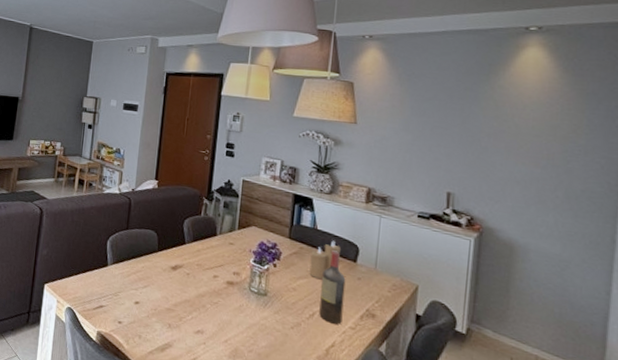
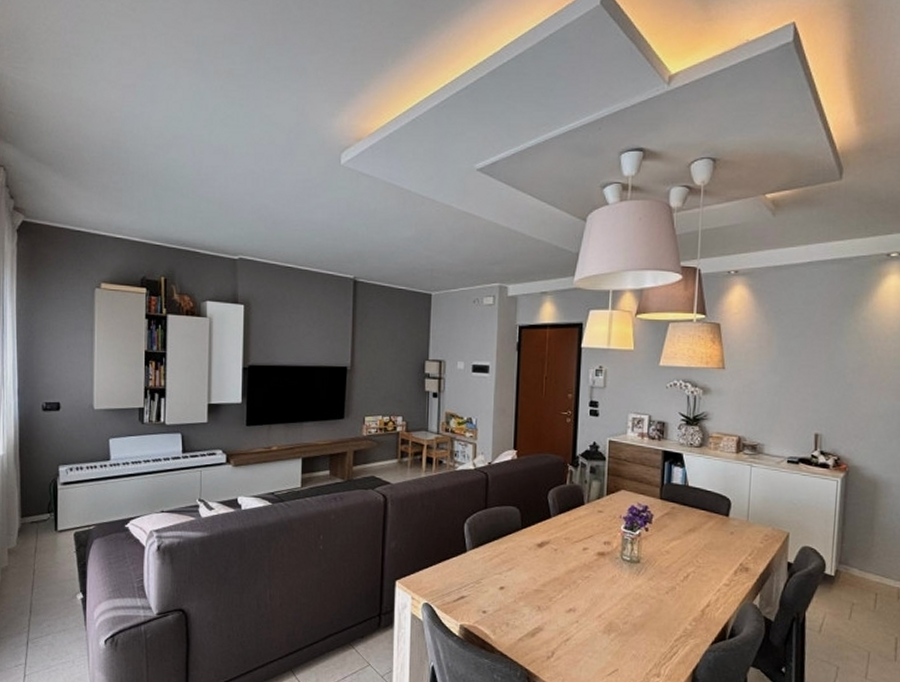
candle: present [308,240,342,280] -> none [681,496,714,539]
wine bottle: present [319,250,346,325] -> none [693,506,719,583]

